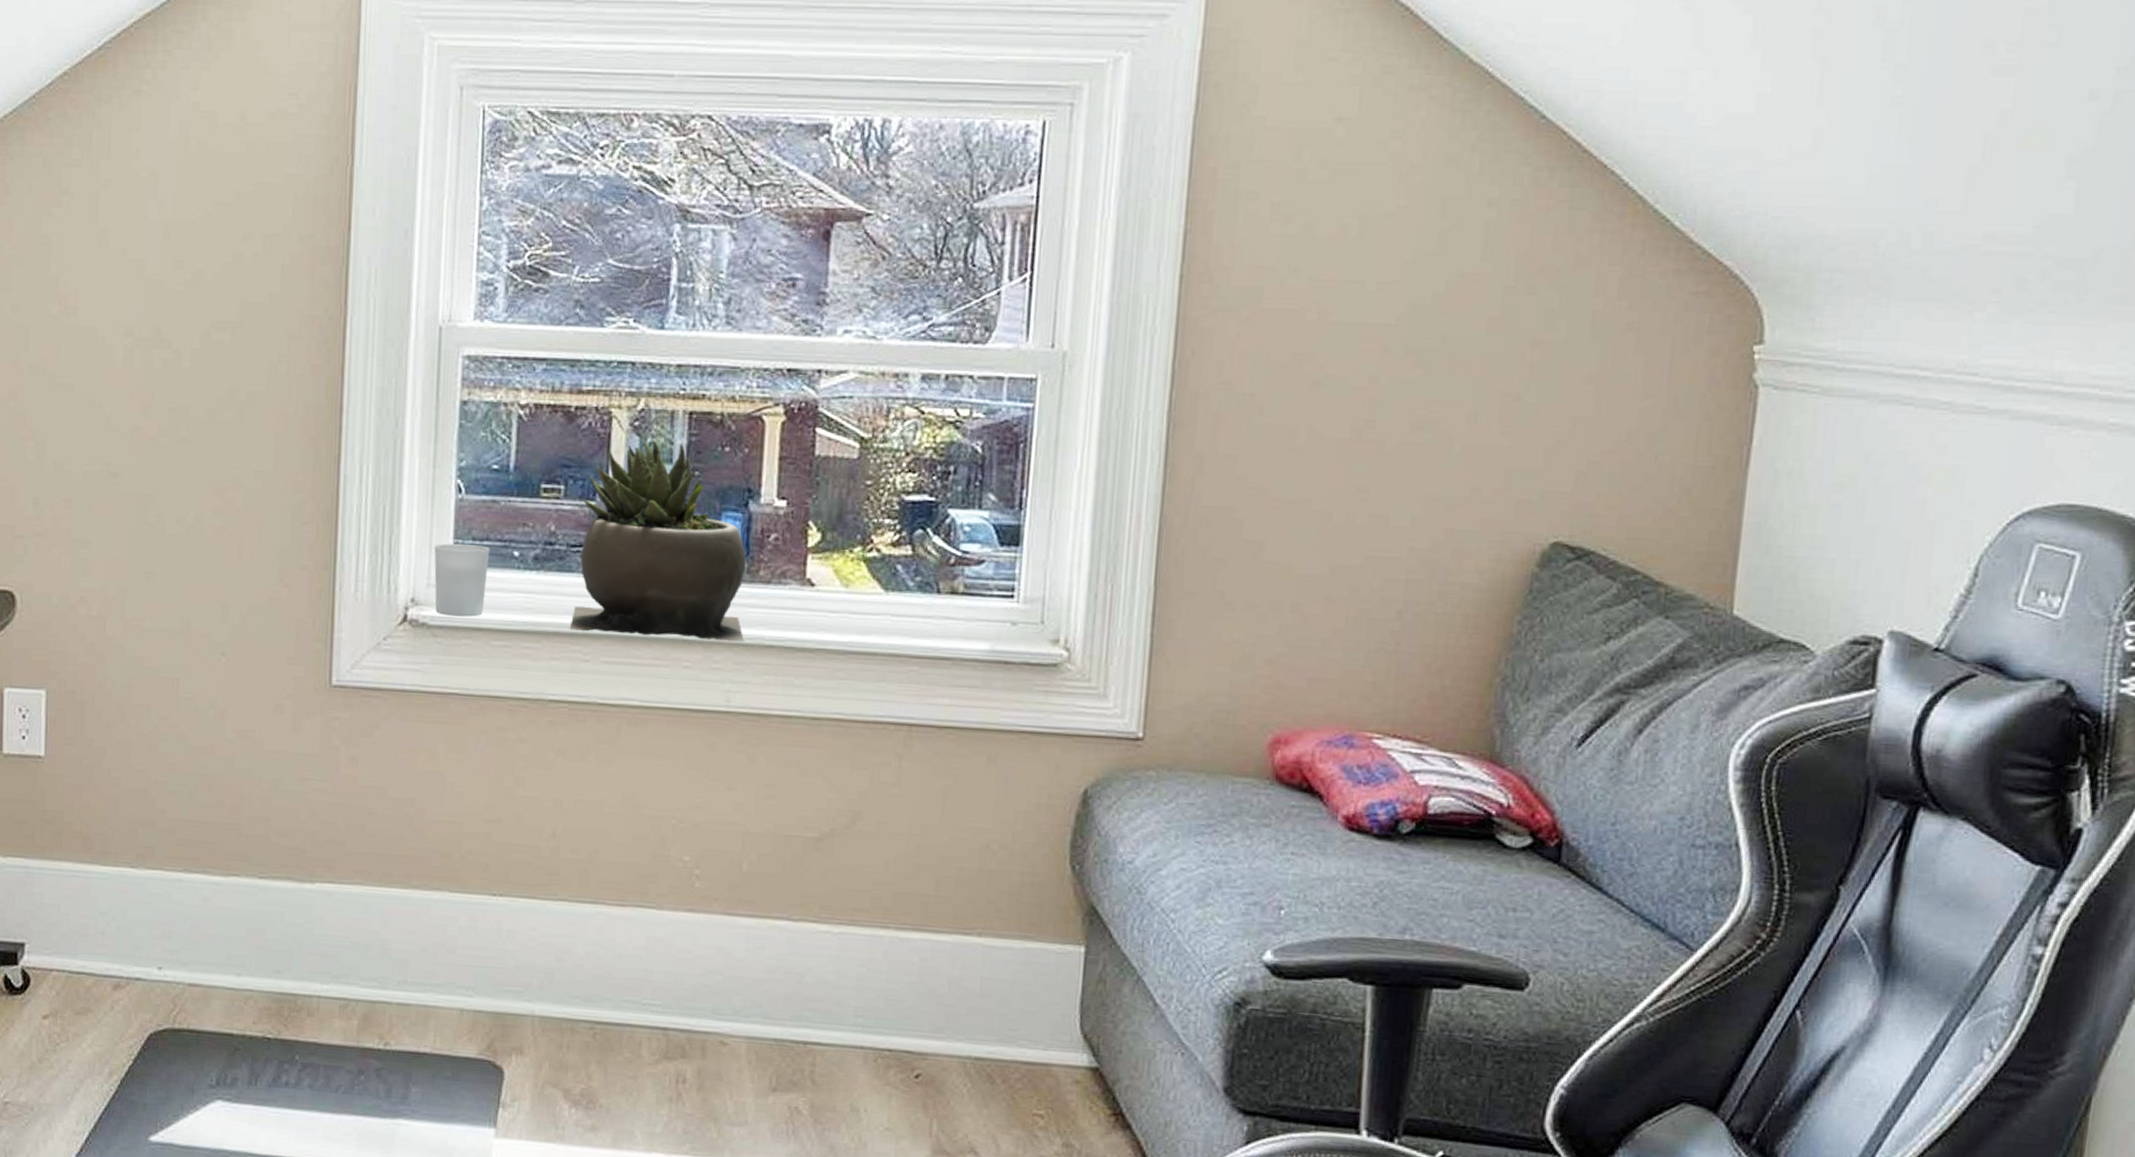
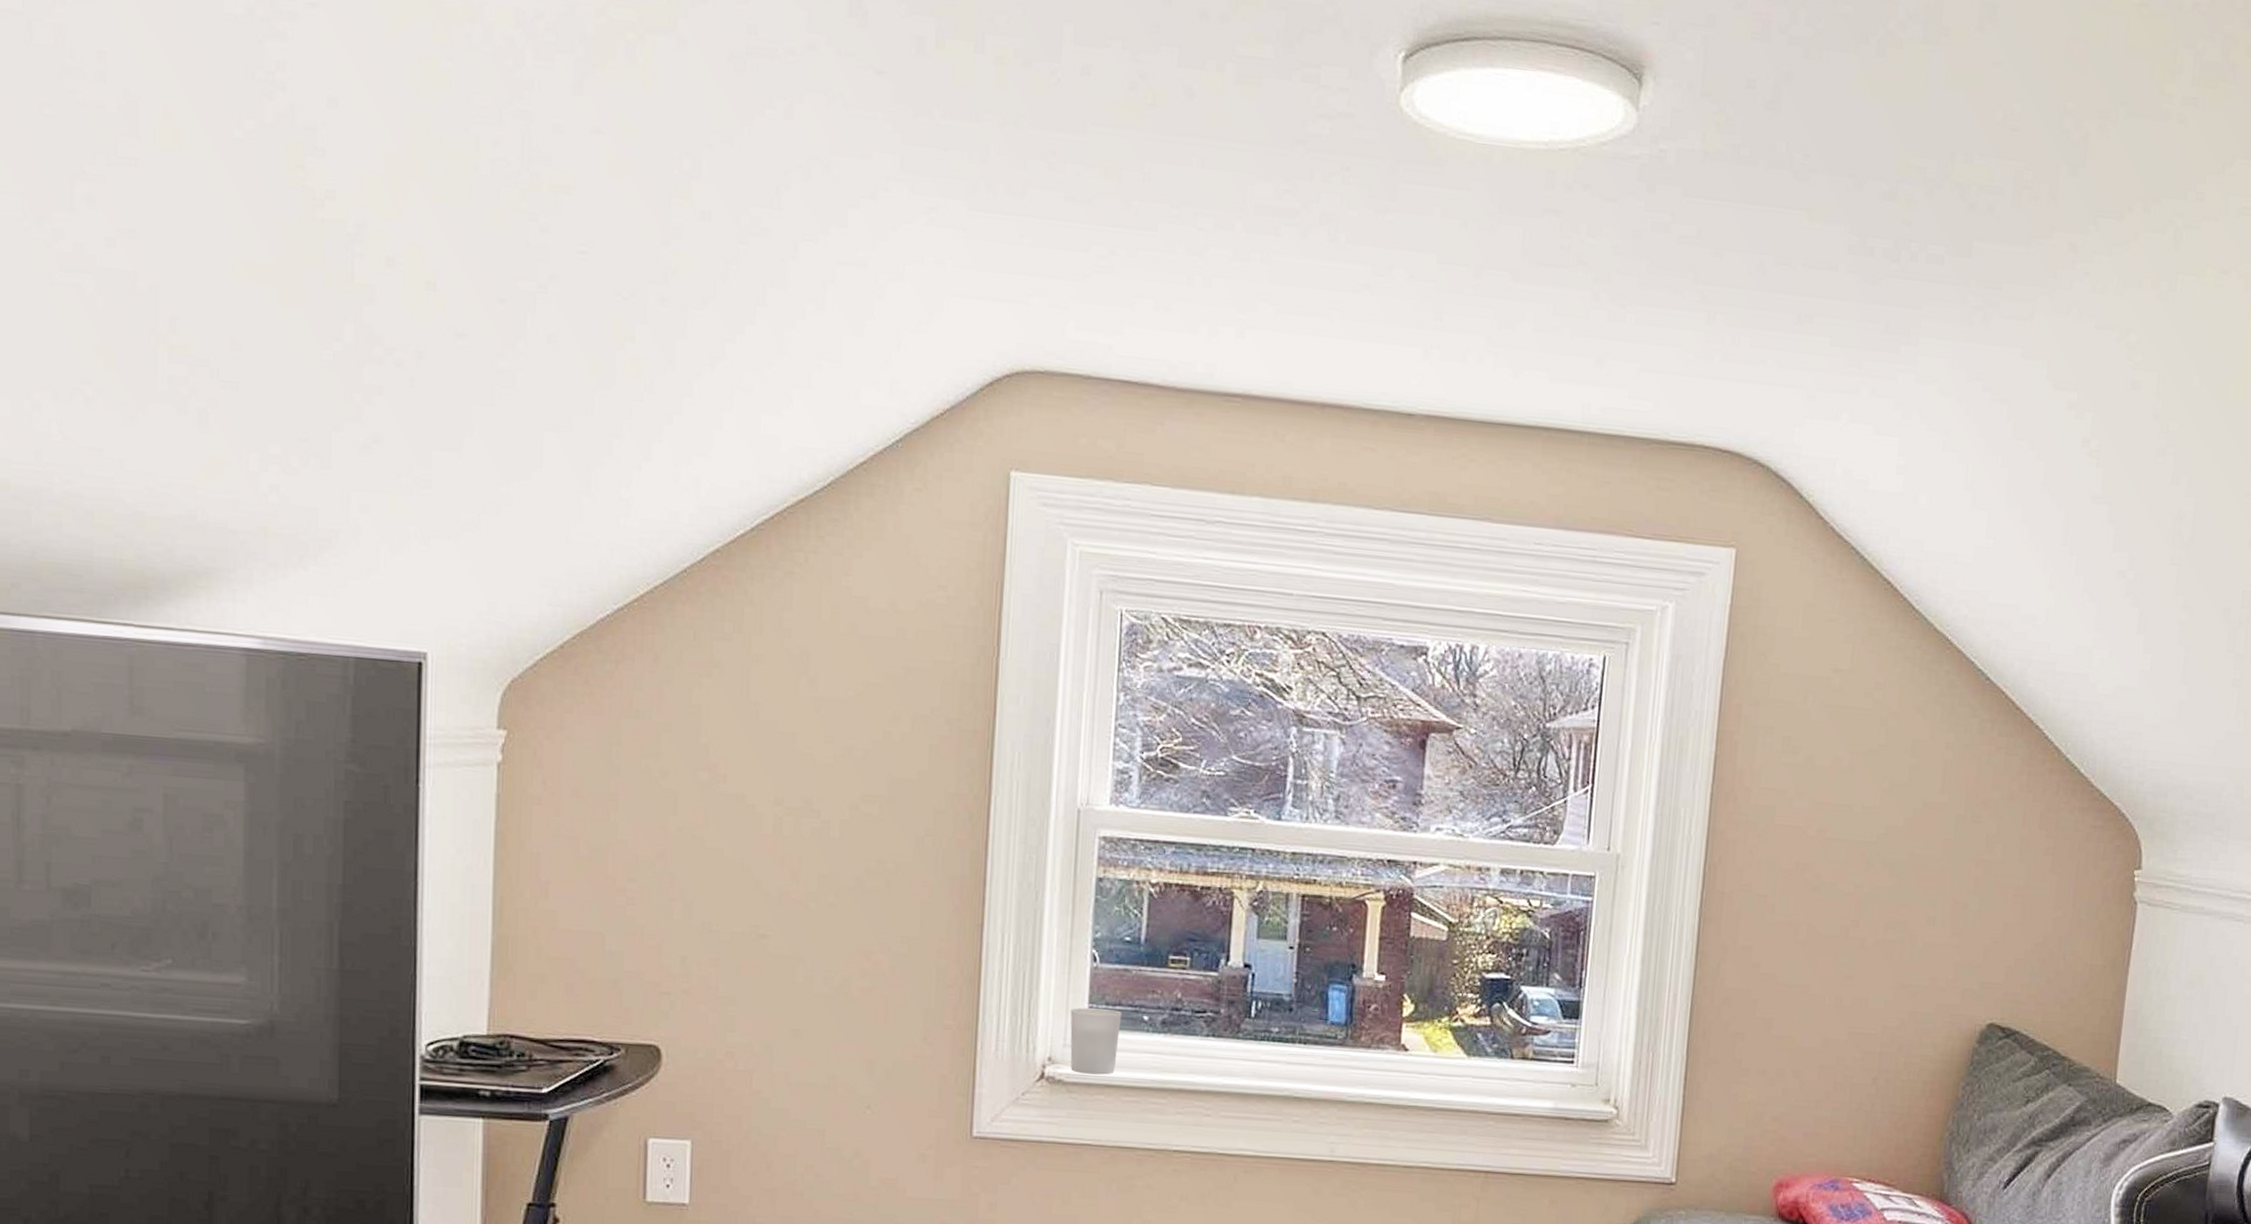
succulent plant: present [569,440,746,642] -> none [1193,919,1349,1100]

